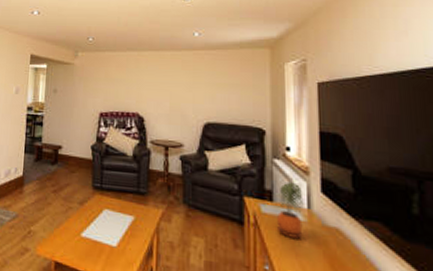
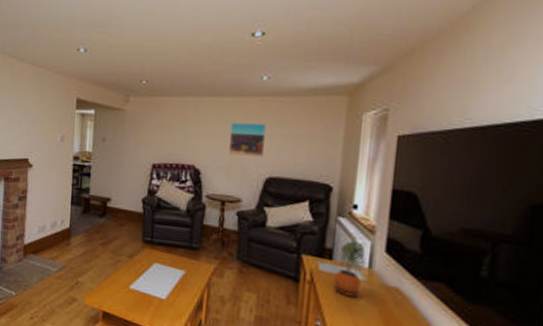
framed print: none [169,73,201,104] -> present [229,122,267,157]

